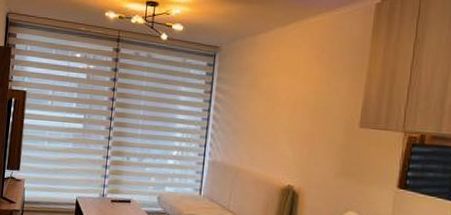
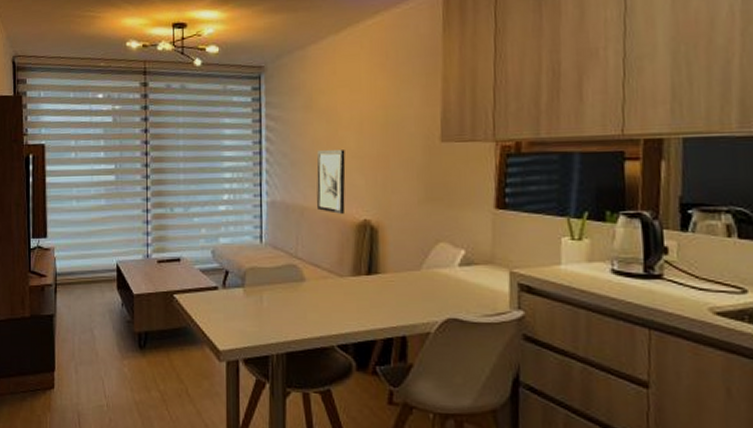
wall art: none [250,123,279,178] -> present [316,150,346,214]

